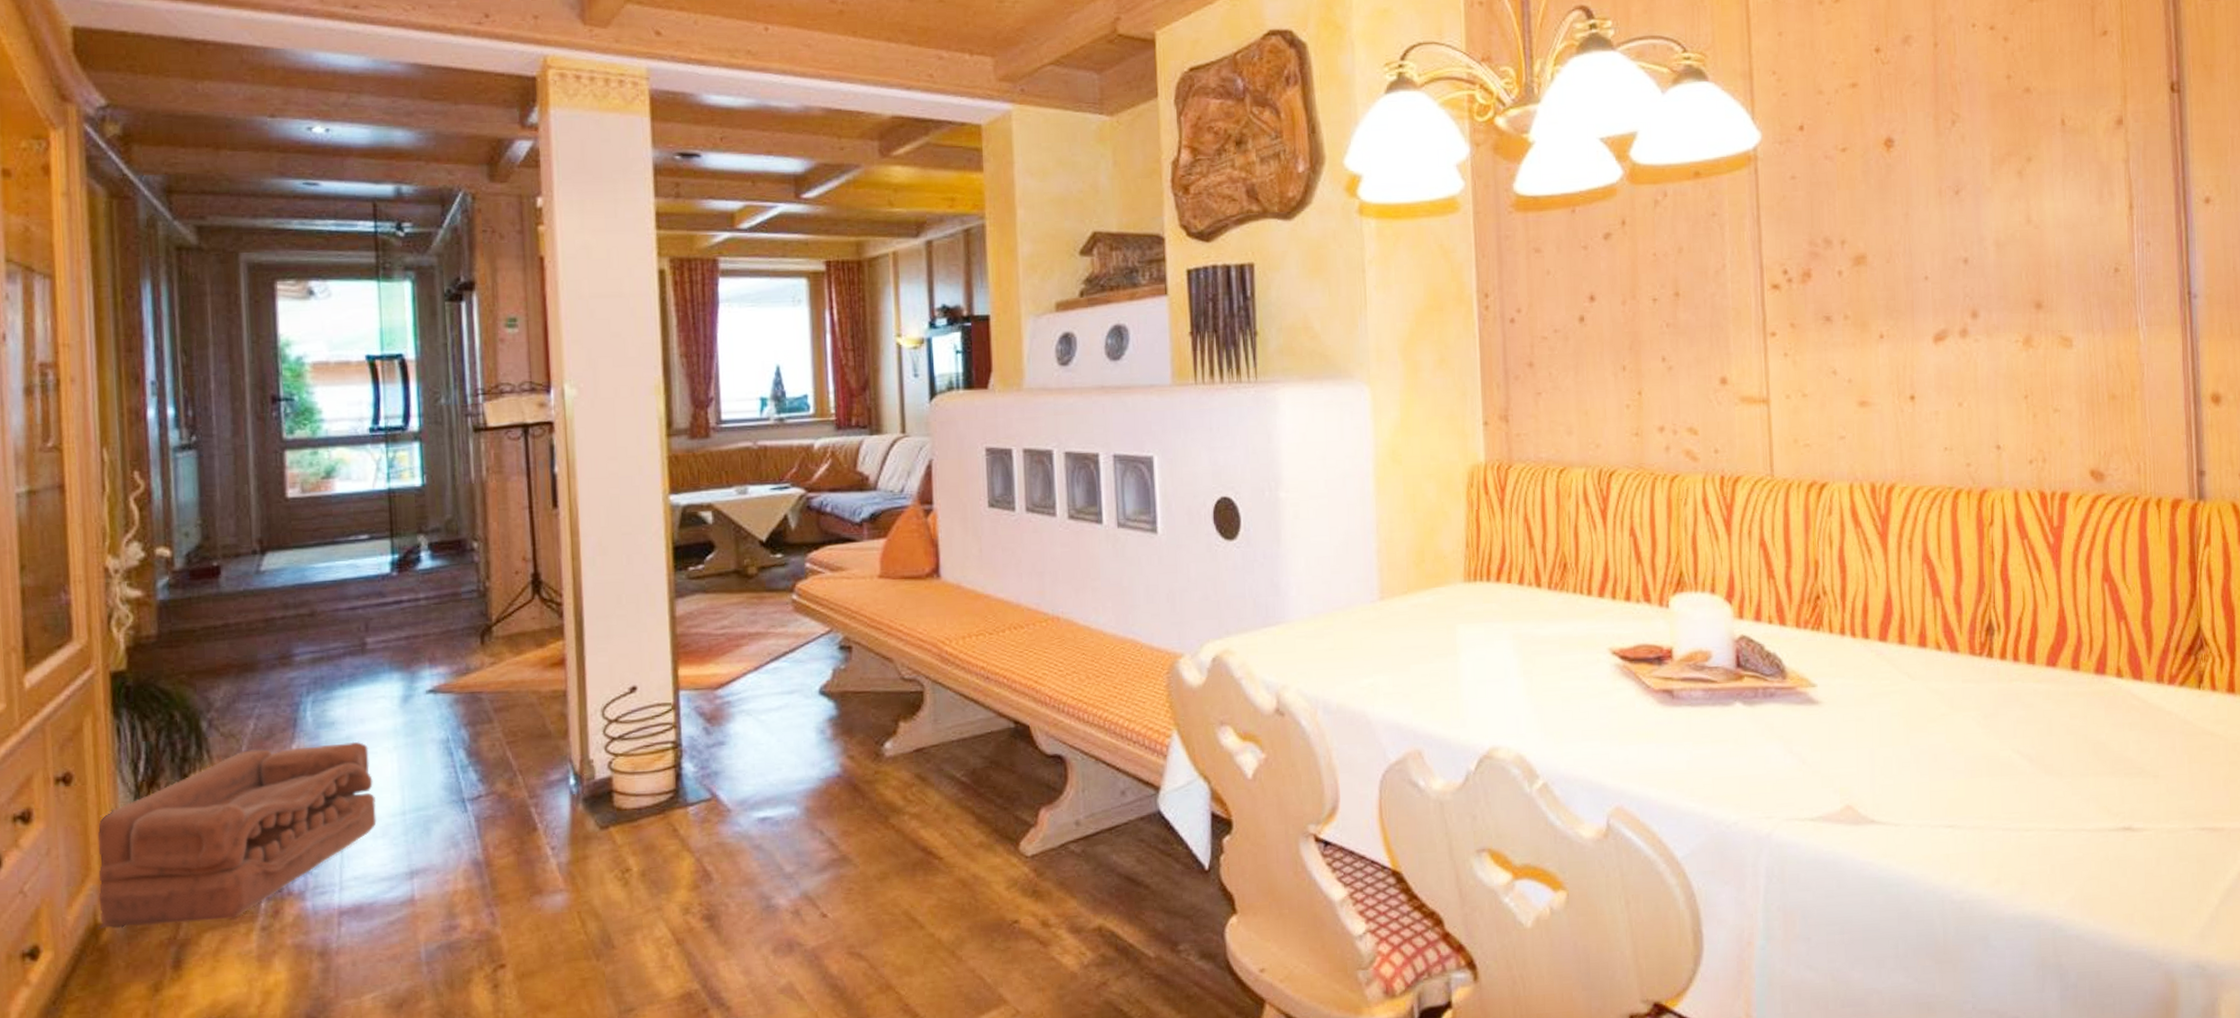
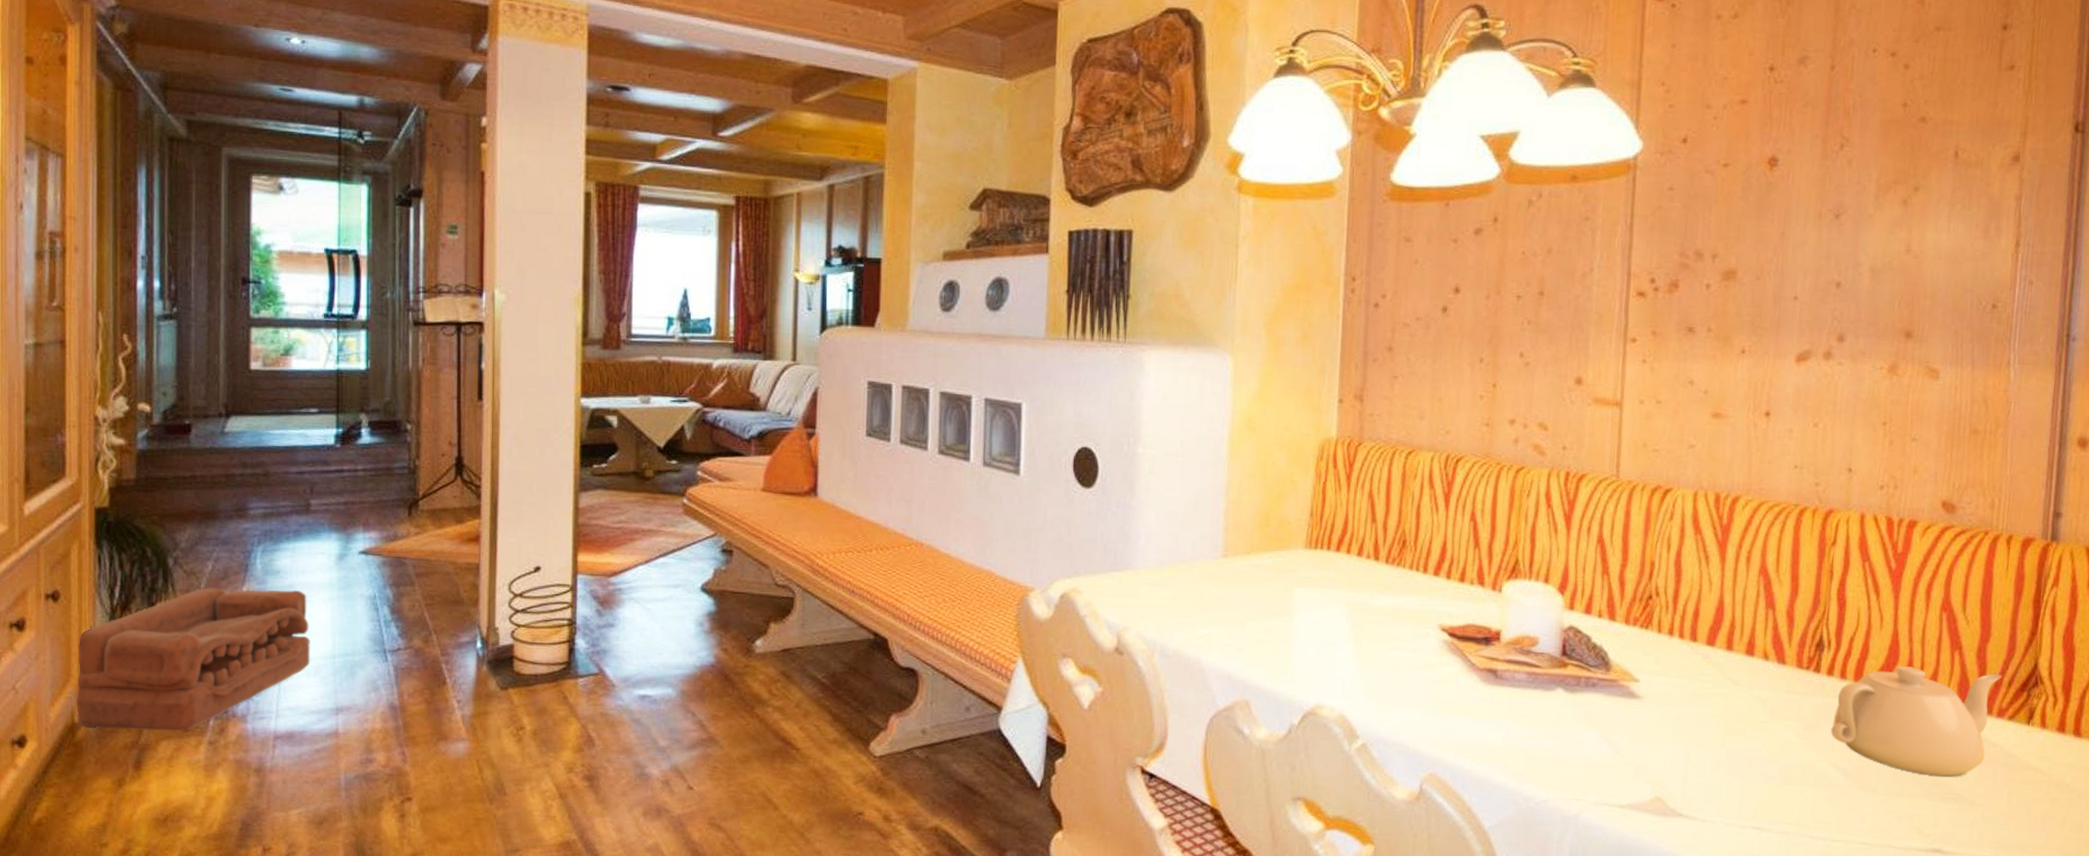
teapot: none [2011,640,2169,752] -> present [1831,665,2002,777]

